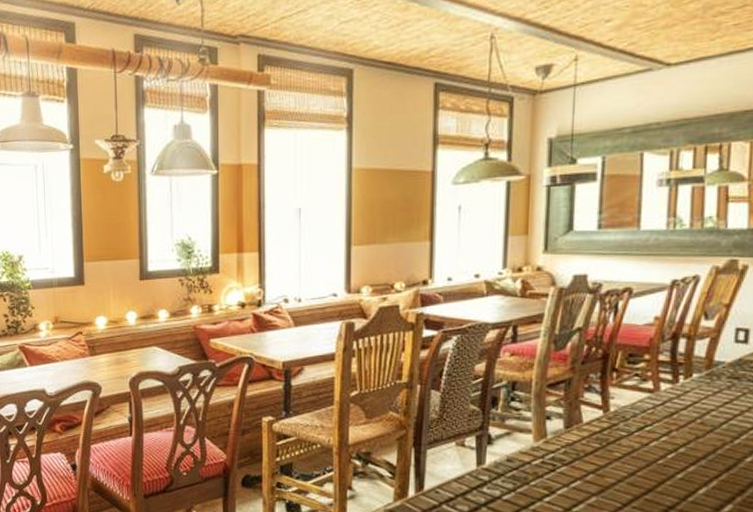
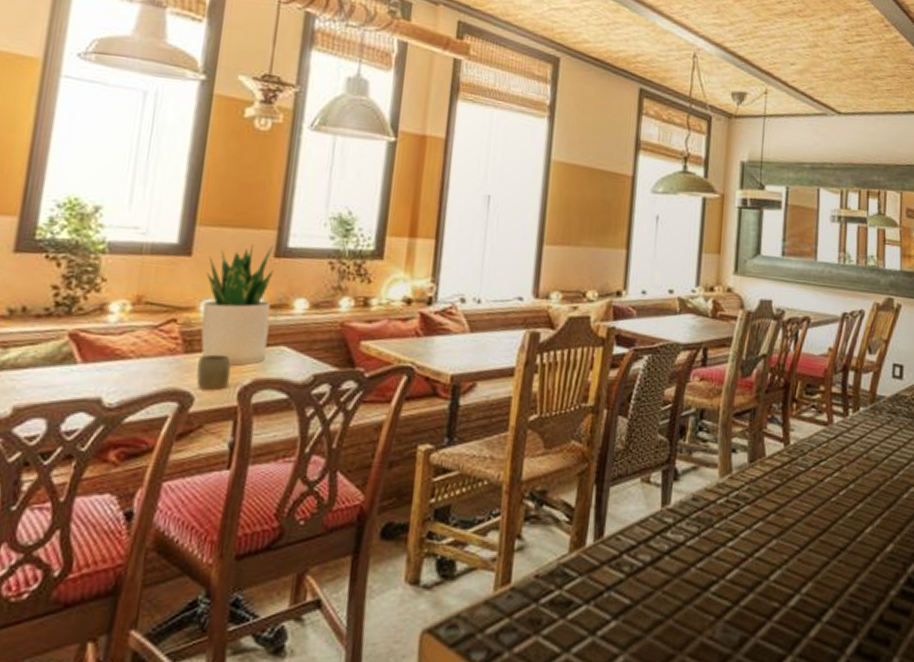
planter: none [96,271,144,364] -> present [200,244,274,367]
mug: none [100,355,122,381] -> present [196,354,231,390]

